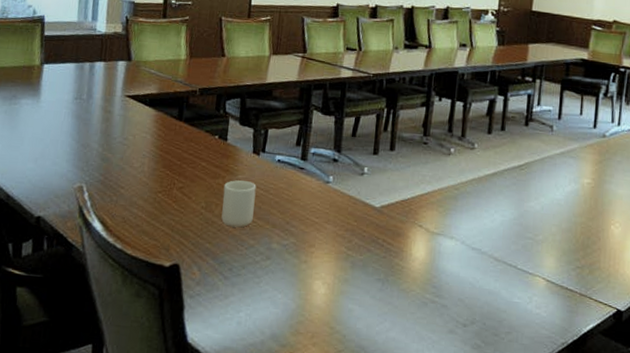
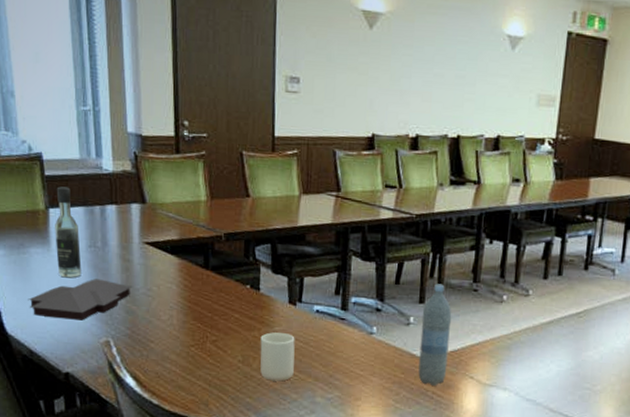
papers: none [12,128,110,167] -> present [28,279,132,320]
bottle: none [44,45,68,127] -> present [55,186,82,278]
water bottle: none [370,136,403,234] -> present [418,283,452,386]

